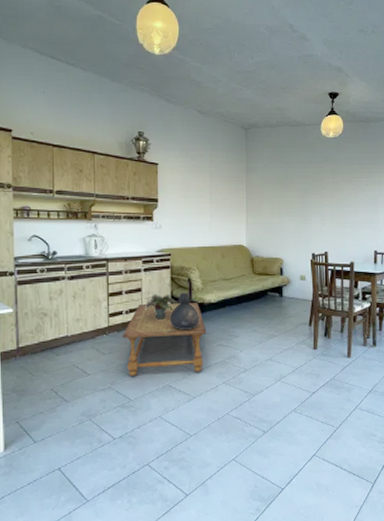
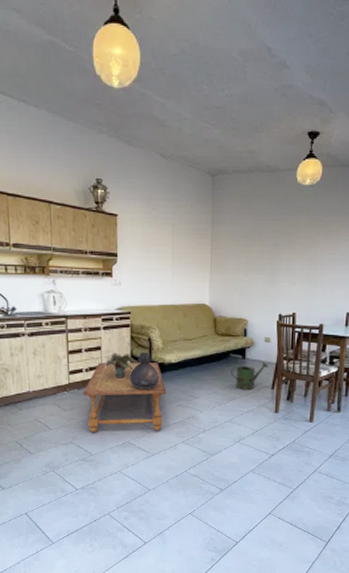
watering can: none [269,299,306,328] -> present [231,362,269,390]

